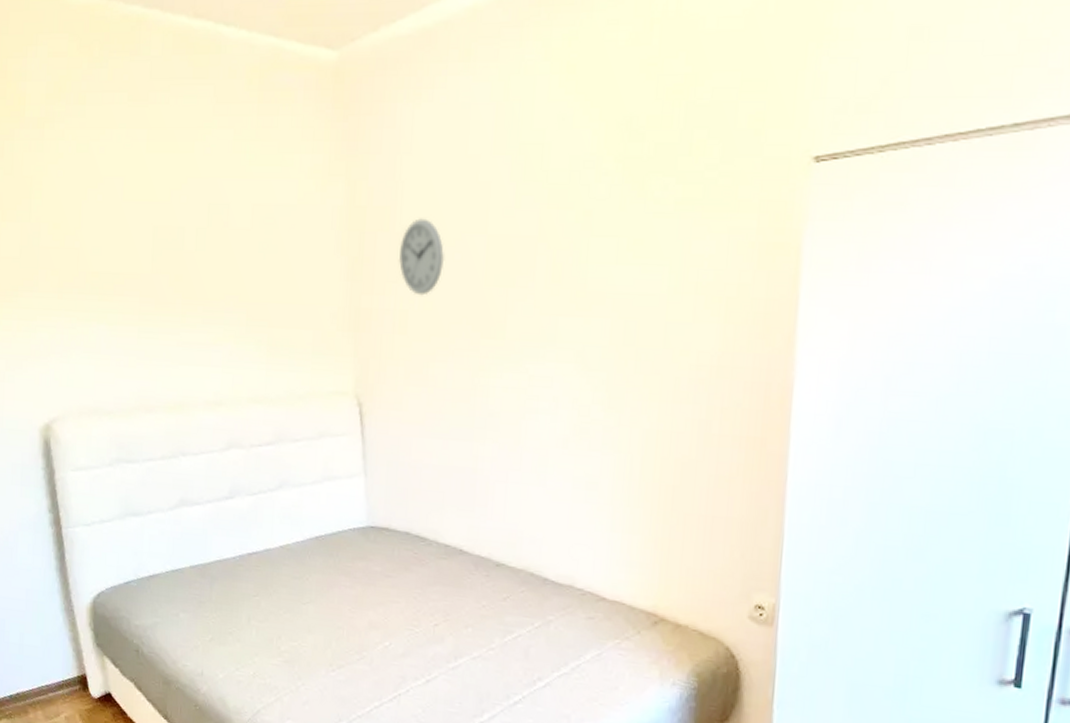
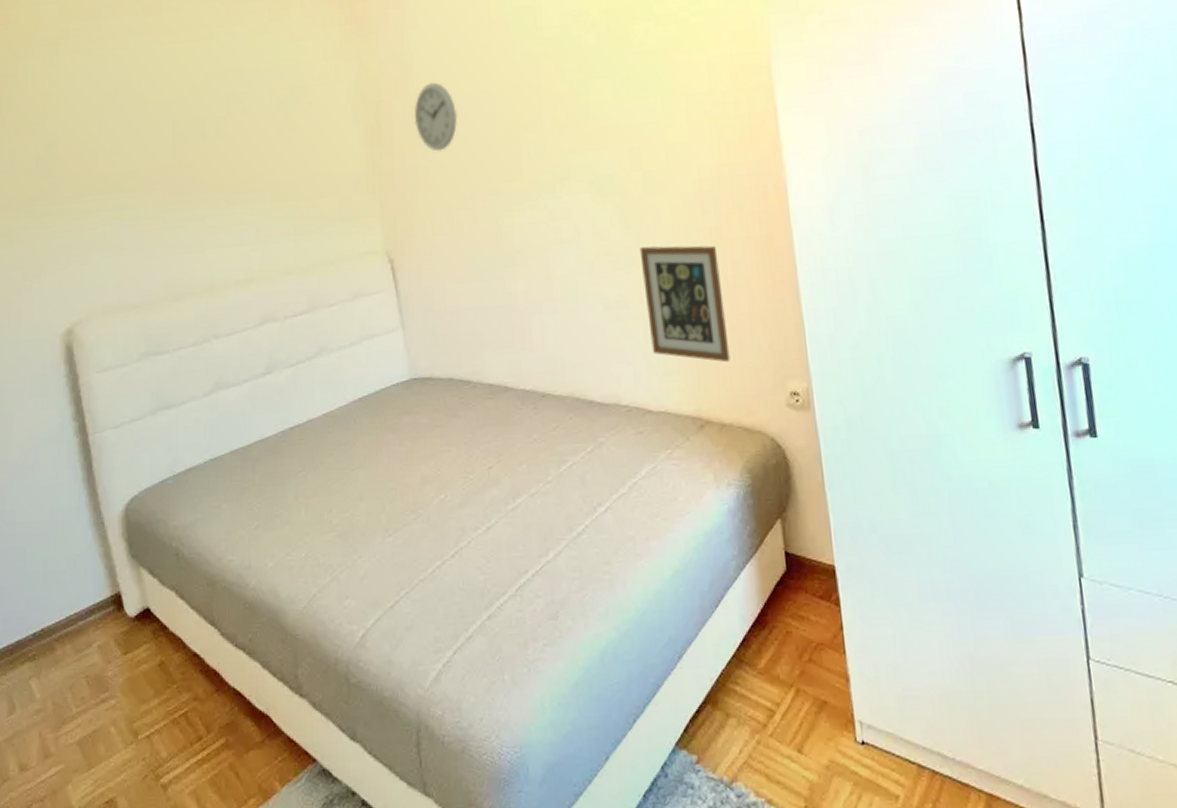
picture frame: none [616,429,703,564] -> present [639,245,731,363]

